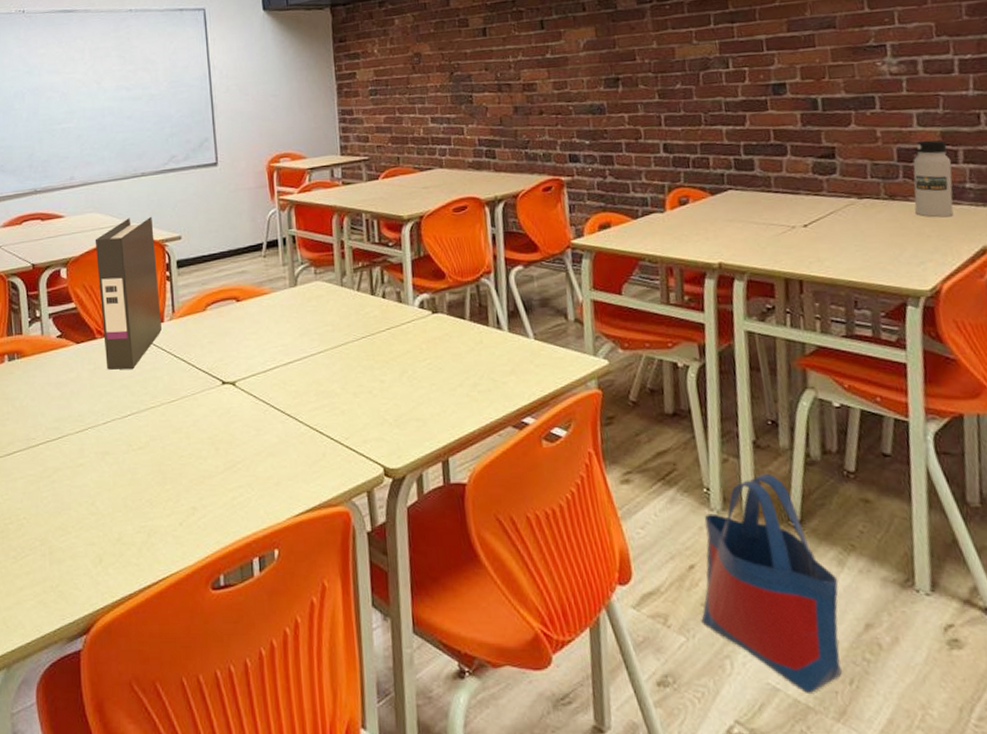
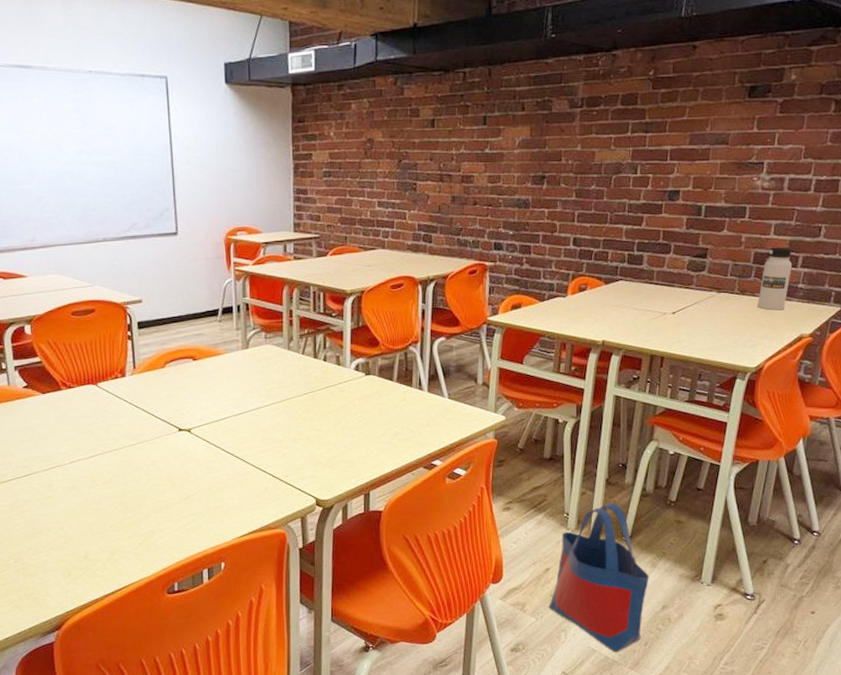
binder: present [95,216,162,370] -> none [58,280,123,417]

